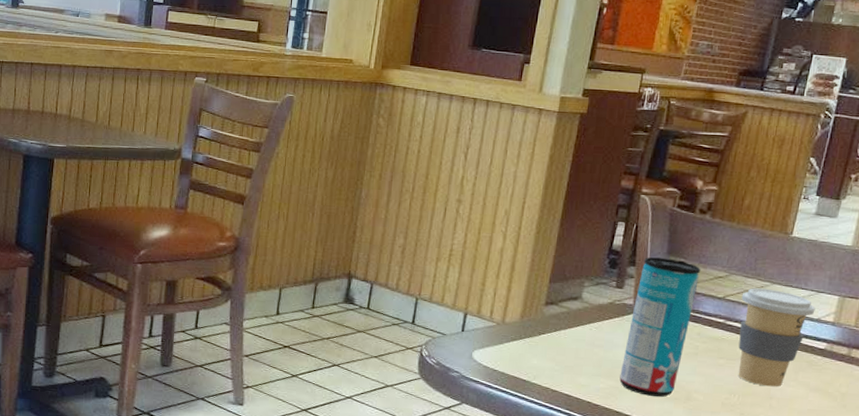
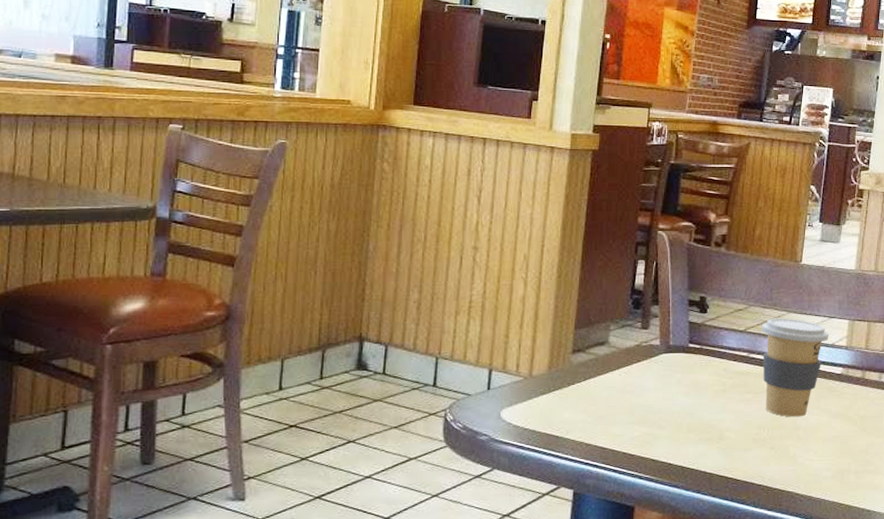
beverage can: present [619,257,701,398] -> none [653,294,721,440]

